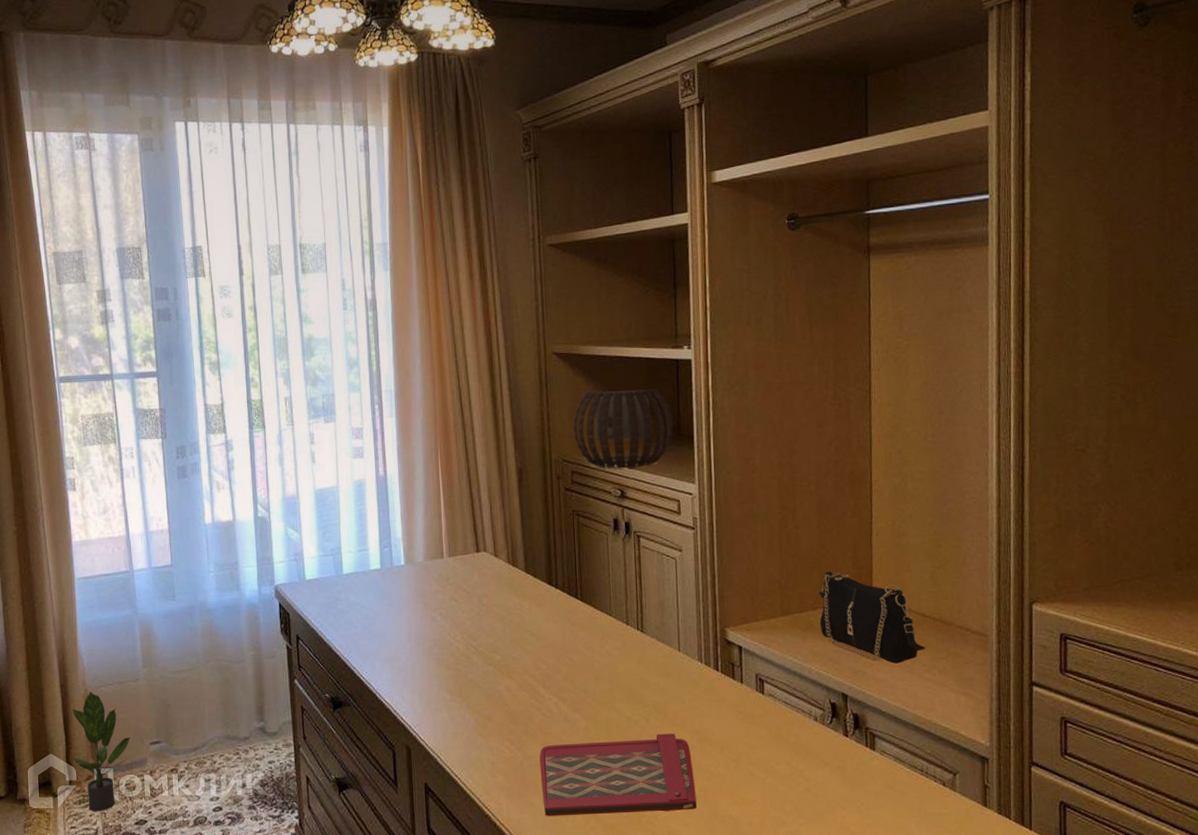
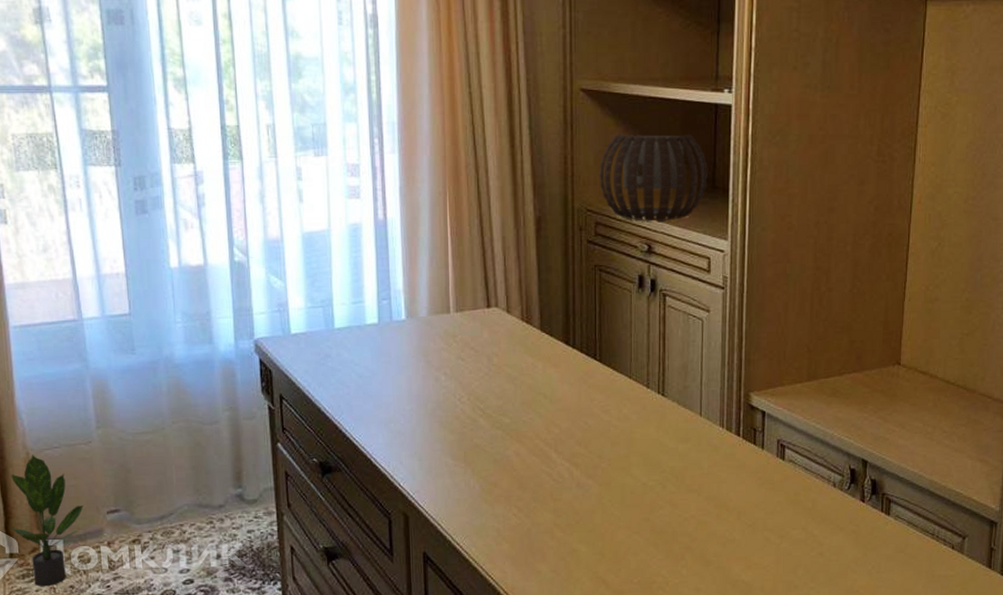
clutch bag: present [539,733,697,816] -> none [548,499,709,584]
handbag: present [819,571,926,664] -> none [845,335,948,430]

